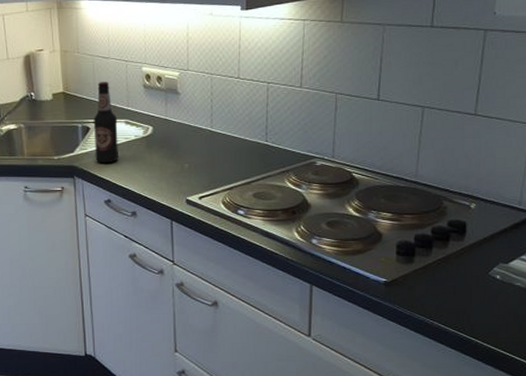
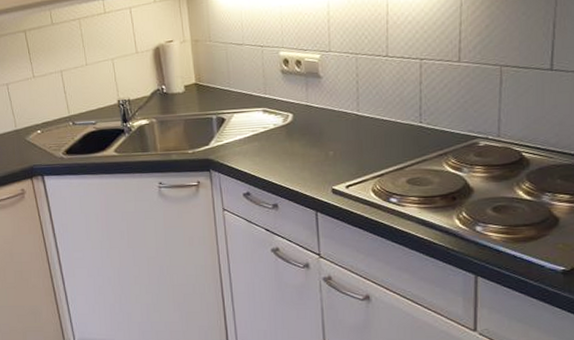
bottle: present [93,82,119,163] -> none [228,69,258,155]

